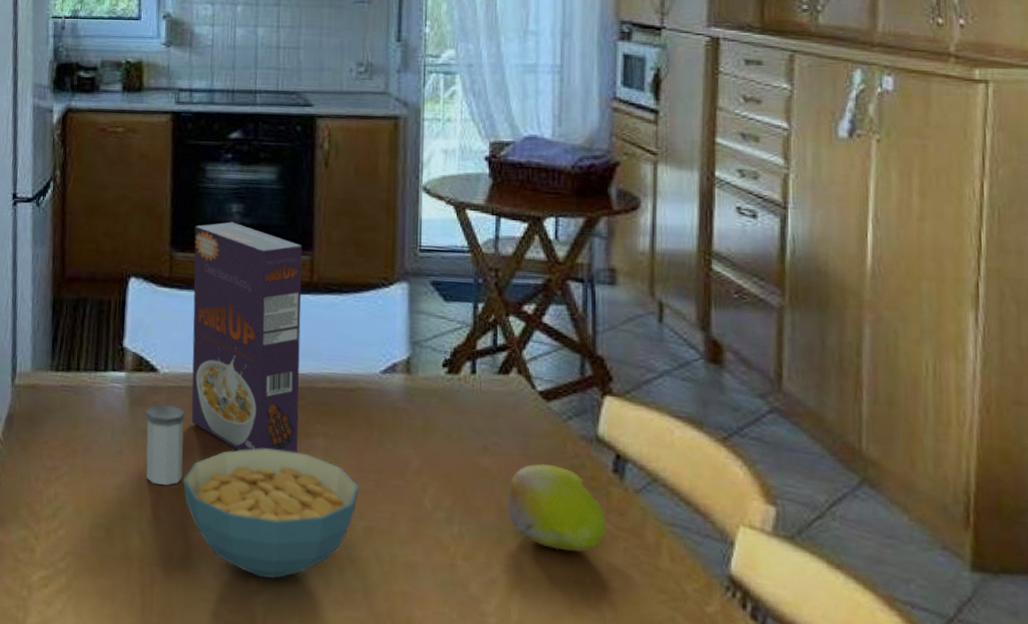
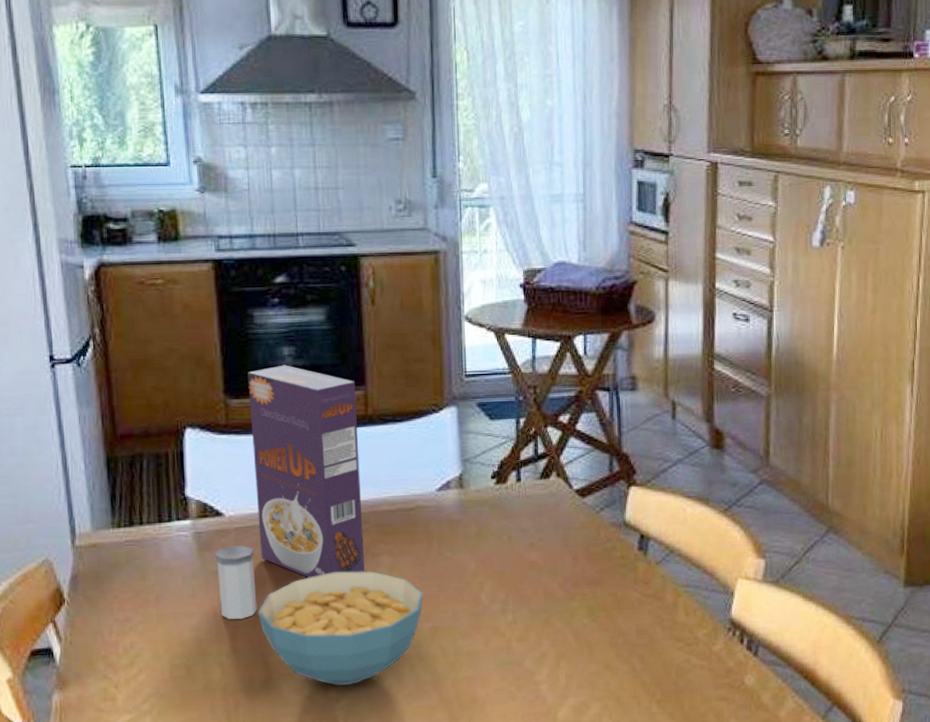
fruit: present [505,464,607,553] -> none [551,550,635,621]

